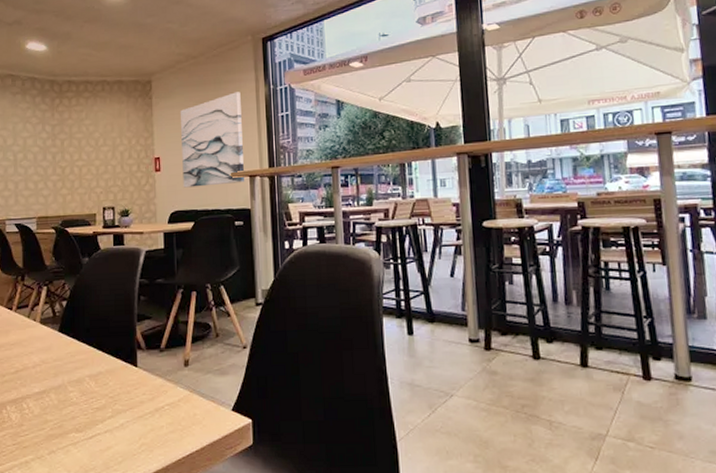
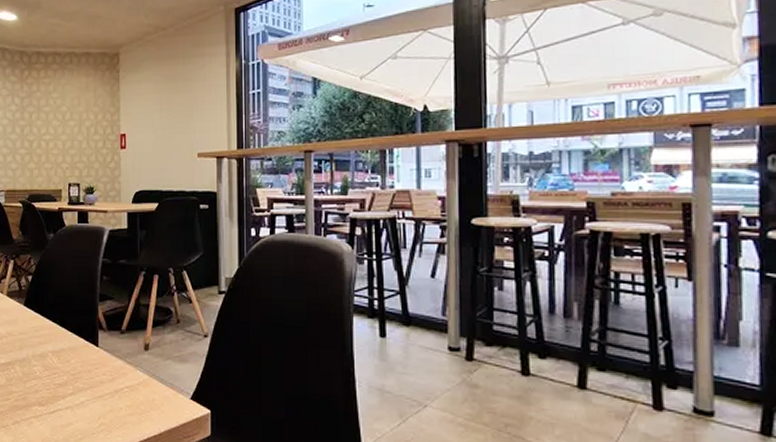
wall art: present [181,92,244,188] -> none [148,66,211,167]

